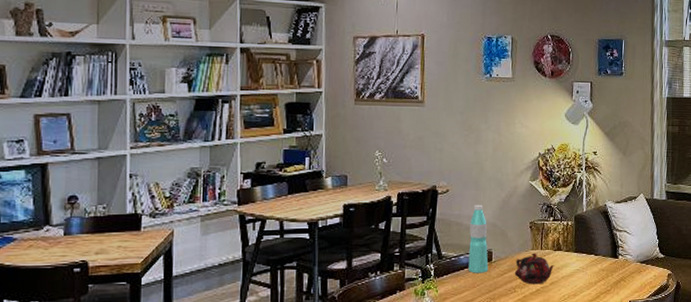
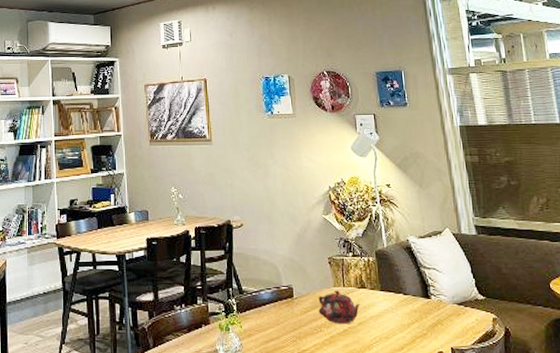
water bottle: present [468,204,489,273] -> none [267,239,291,310]

